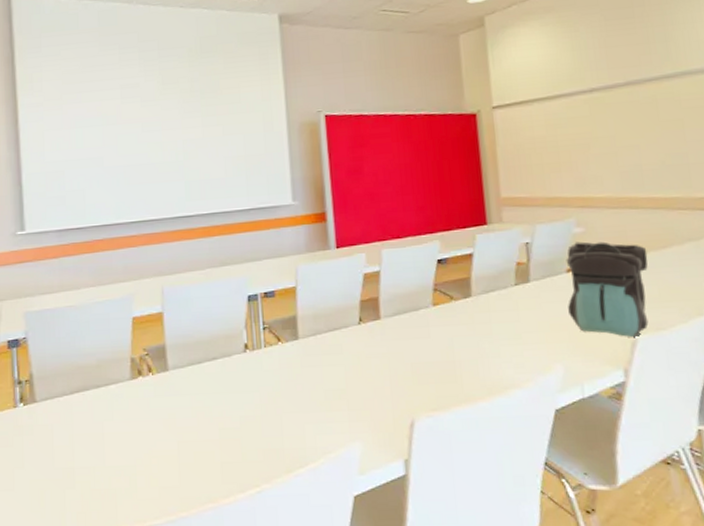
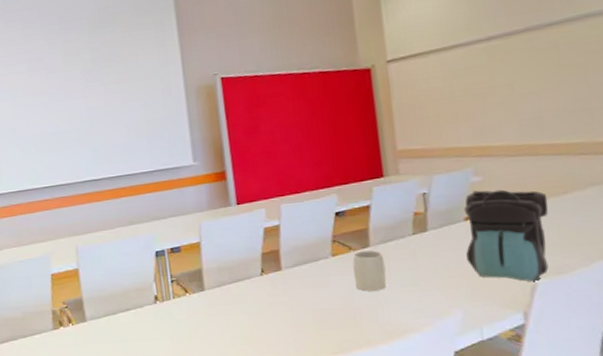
mug: none [453,300,488,344] -> present [352,250,387,292]

